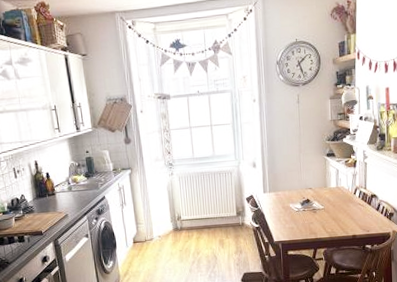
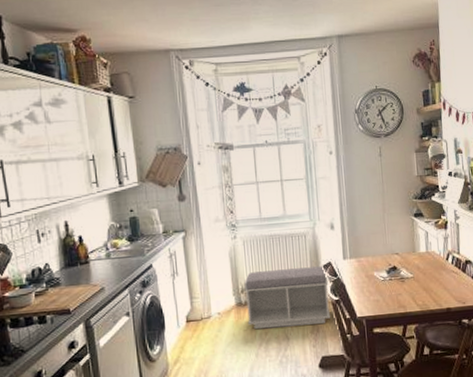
bench: none [180,198,252,250] -> present [244,266,331,330]

